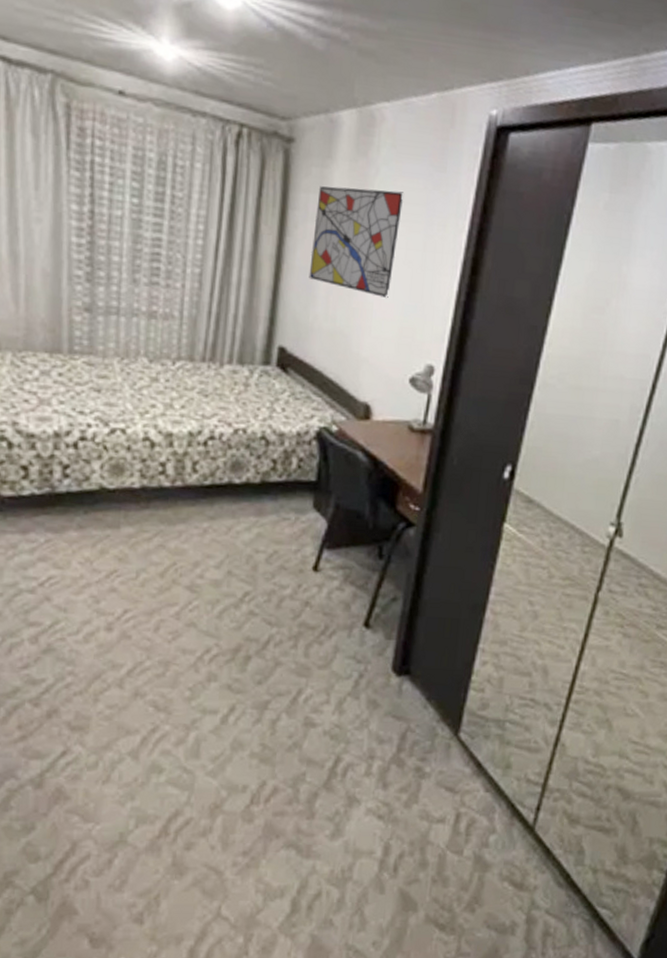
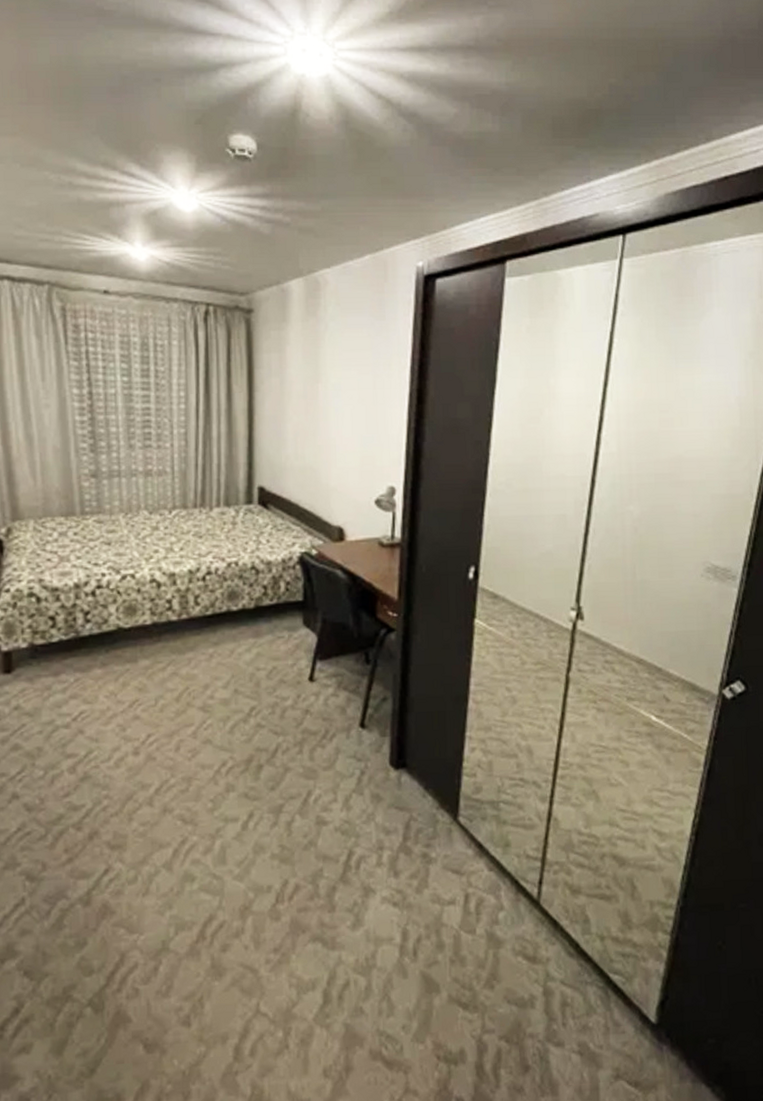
wall art: present [309,186,404,299] -> none [277,341,351,434]

